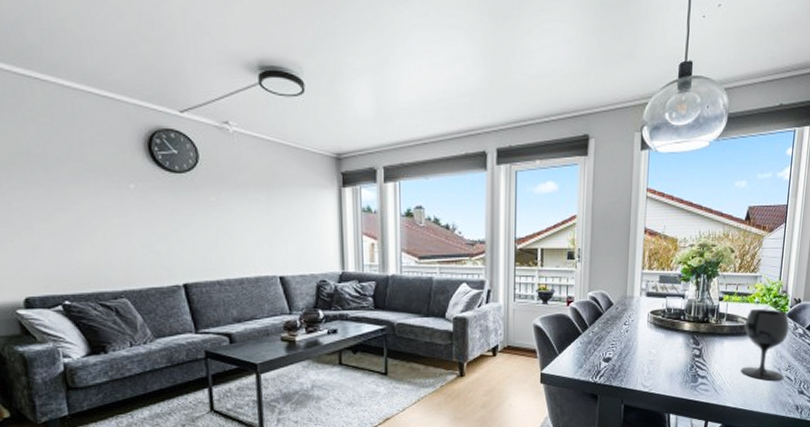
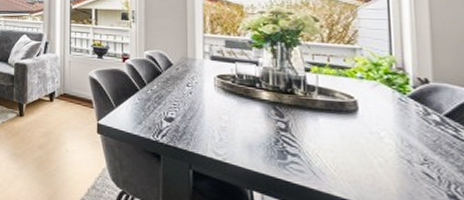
wine glass: present [741,309,790,381] -> none [346,85,418,176]

